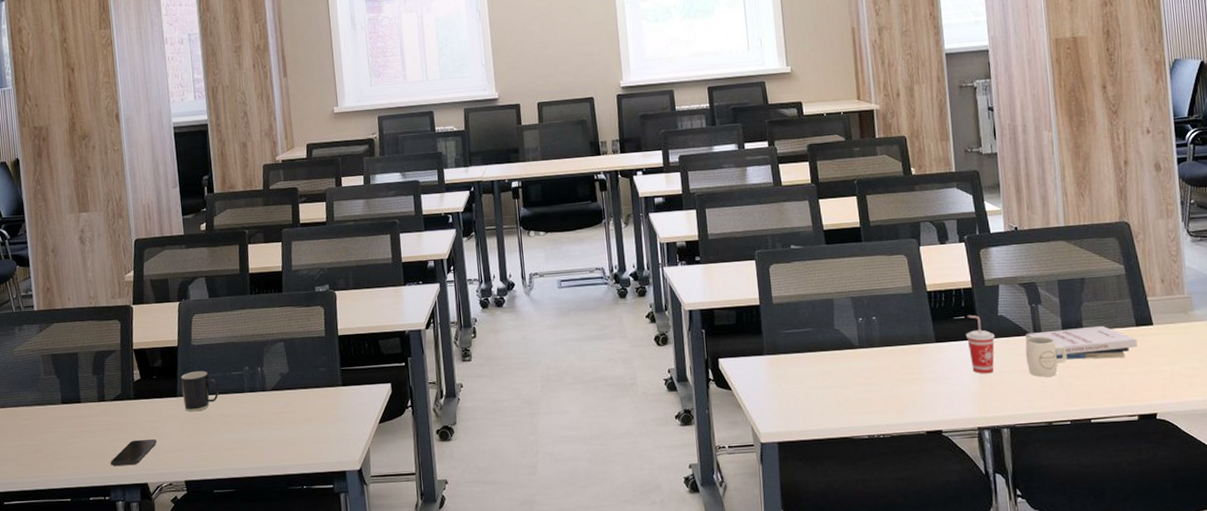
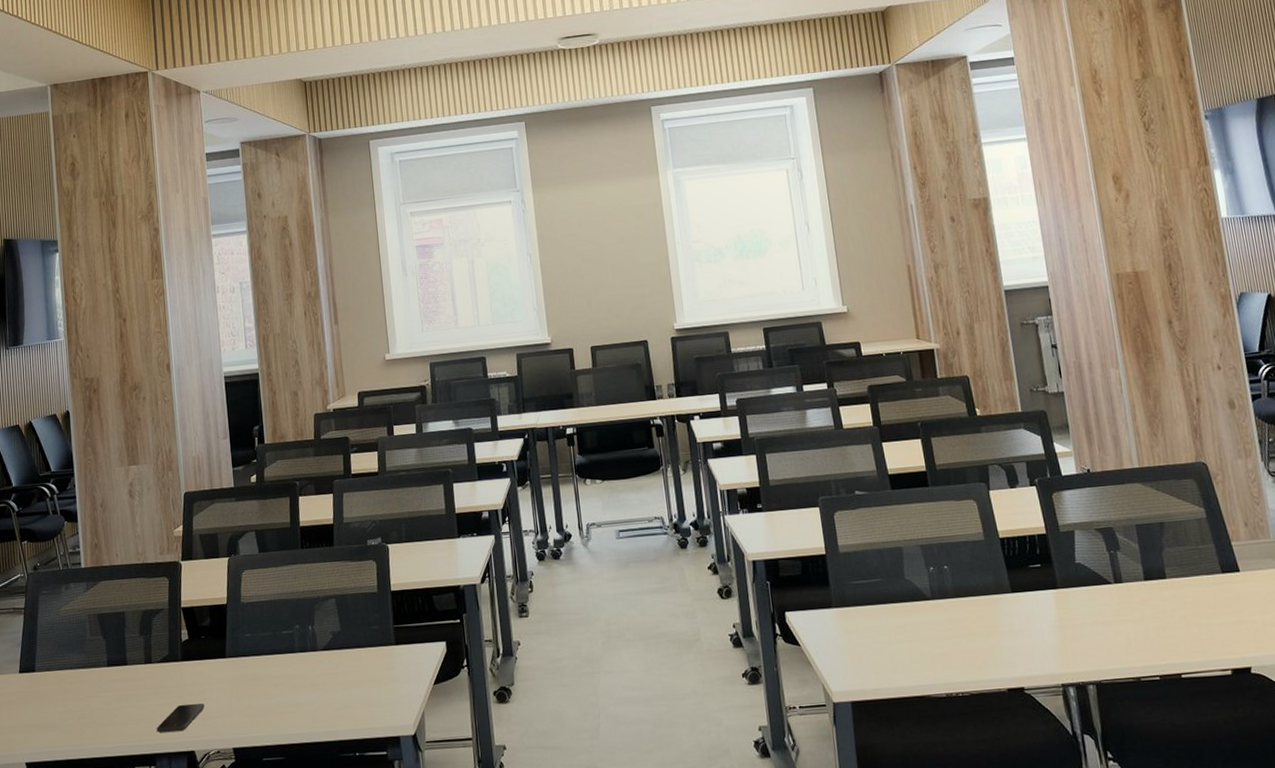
mug: present [179,370,219,412] -> none [228,629,269,674]
beverage cup: present [965,315,995,374] -> none [1042,563,1075,626]
books: present [1025,326,1138,360] -> none [1106,573,1225,610]
mug: present [1025,336,1068,377] -> none [1106,584,1152,629]

